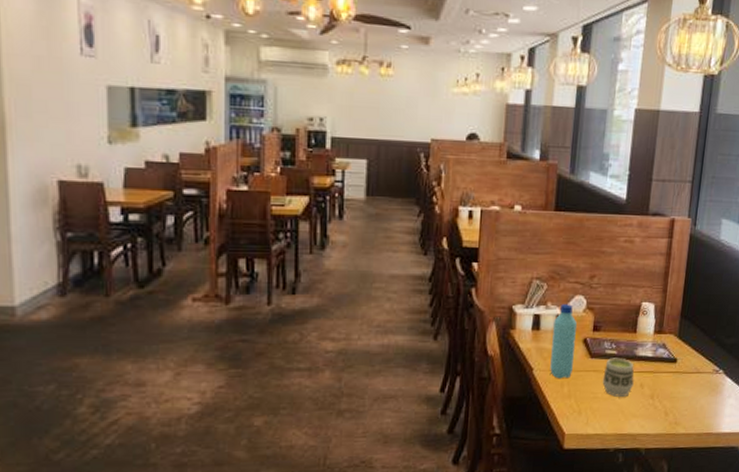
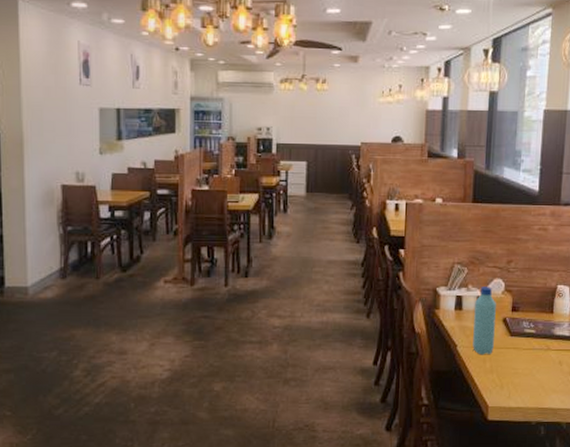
cup: present [602,357,635,397] -> none [522,336,553,373]

